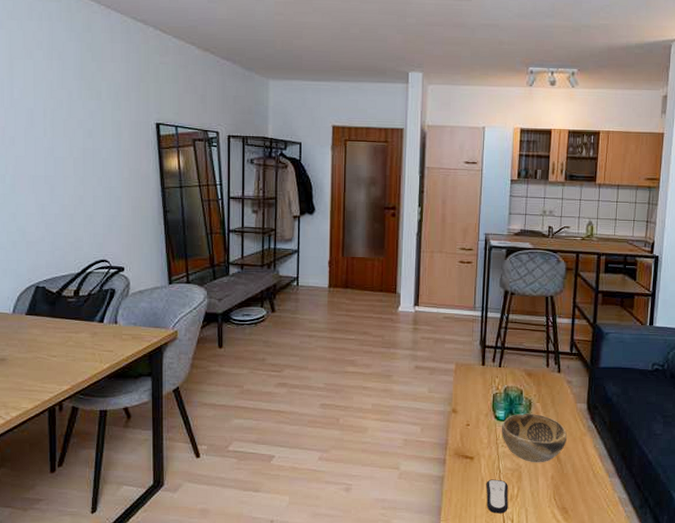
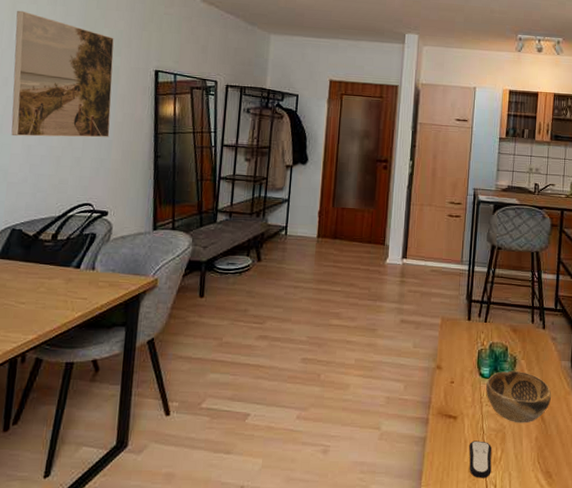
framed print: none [15,67,118,196] -> present [11,10,114,138]

